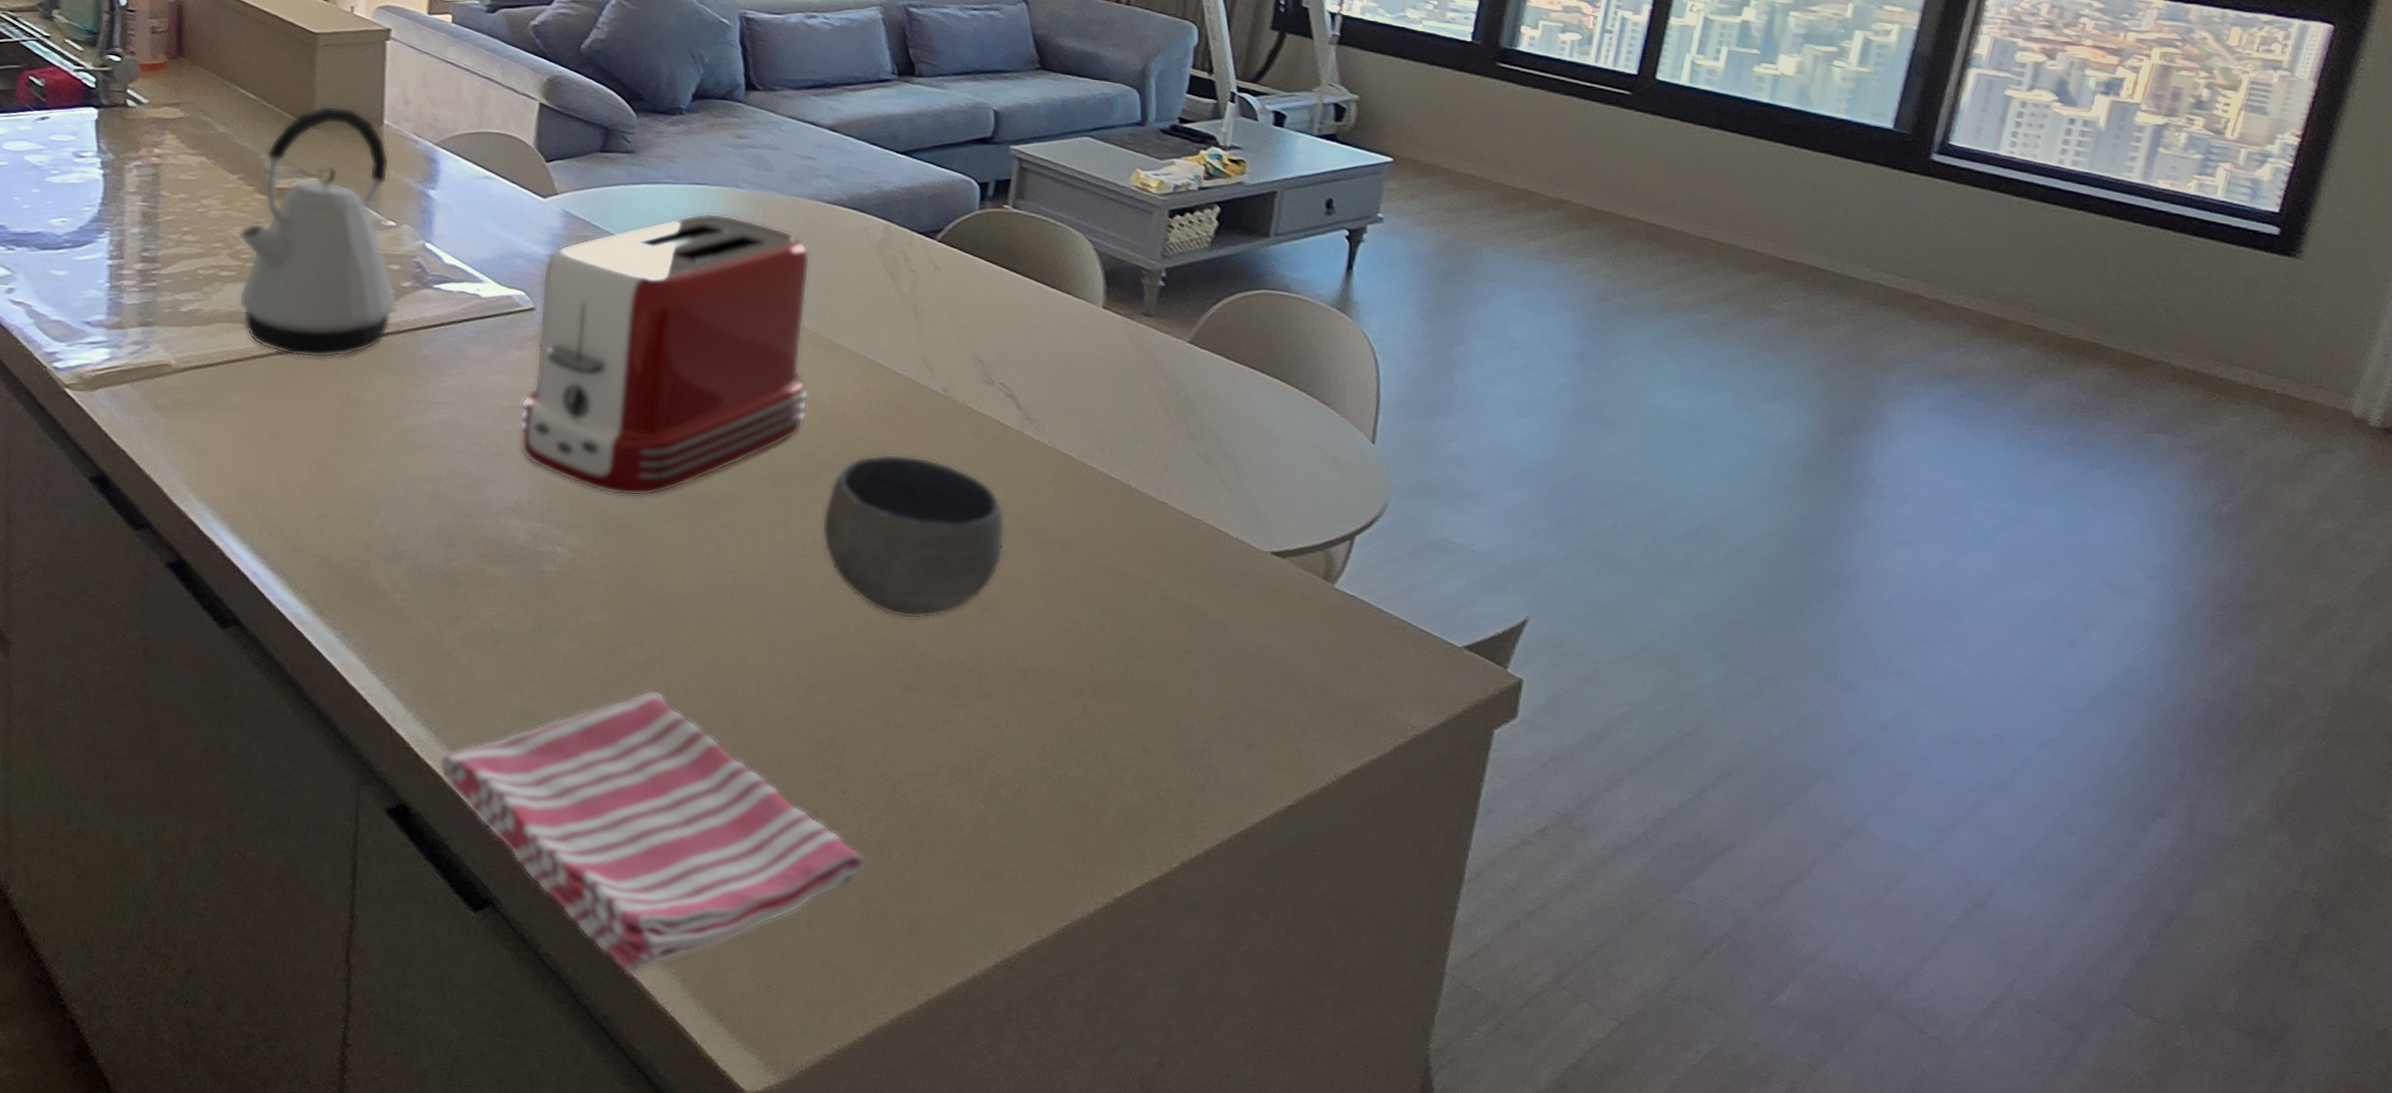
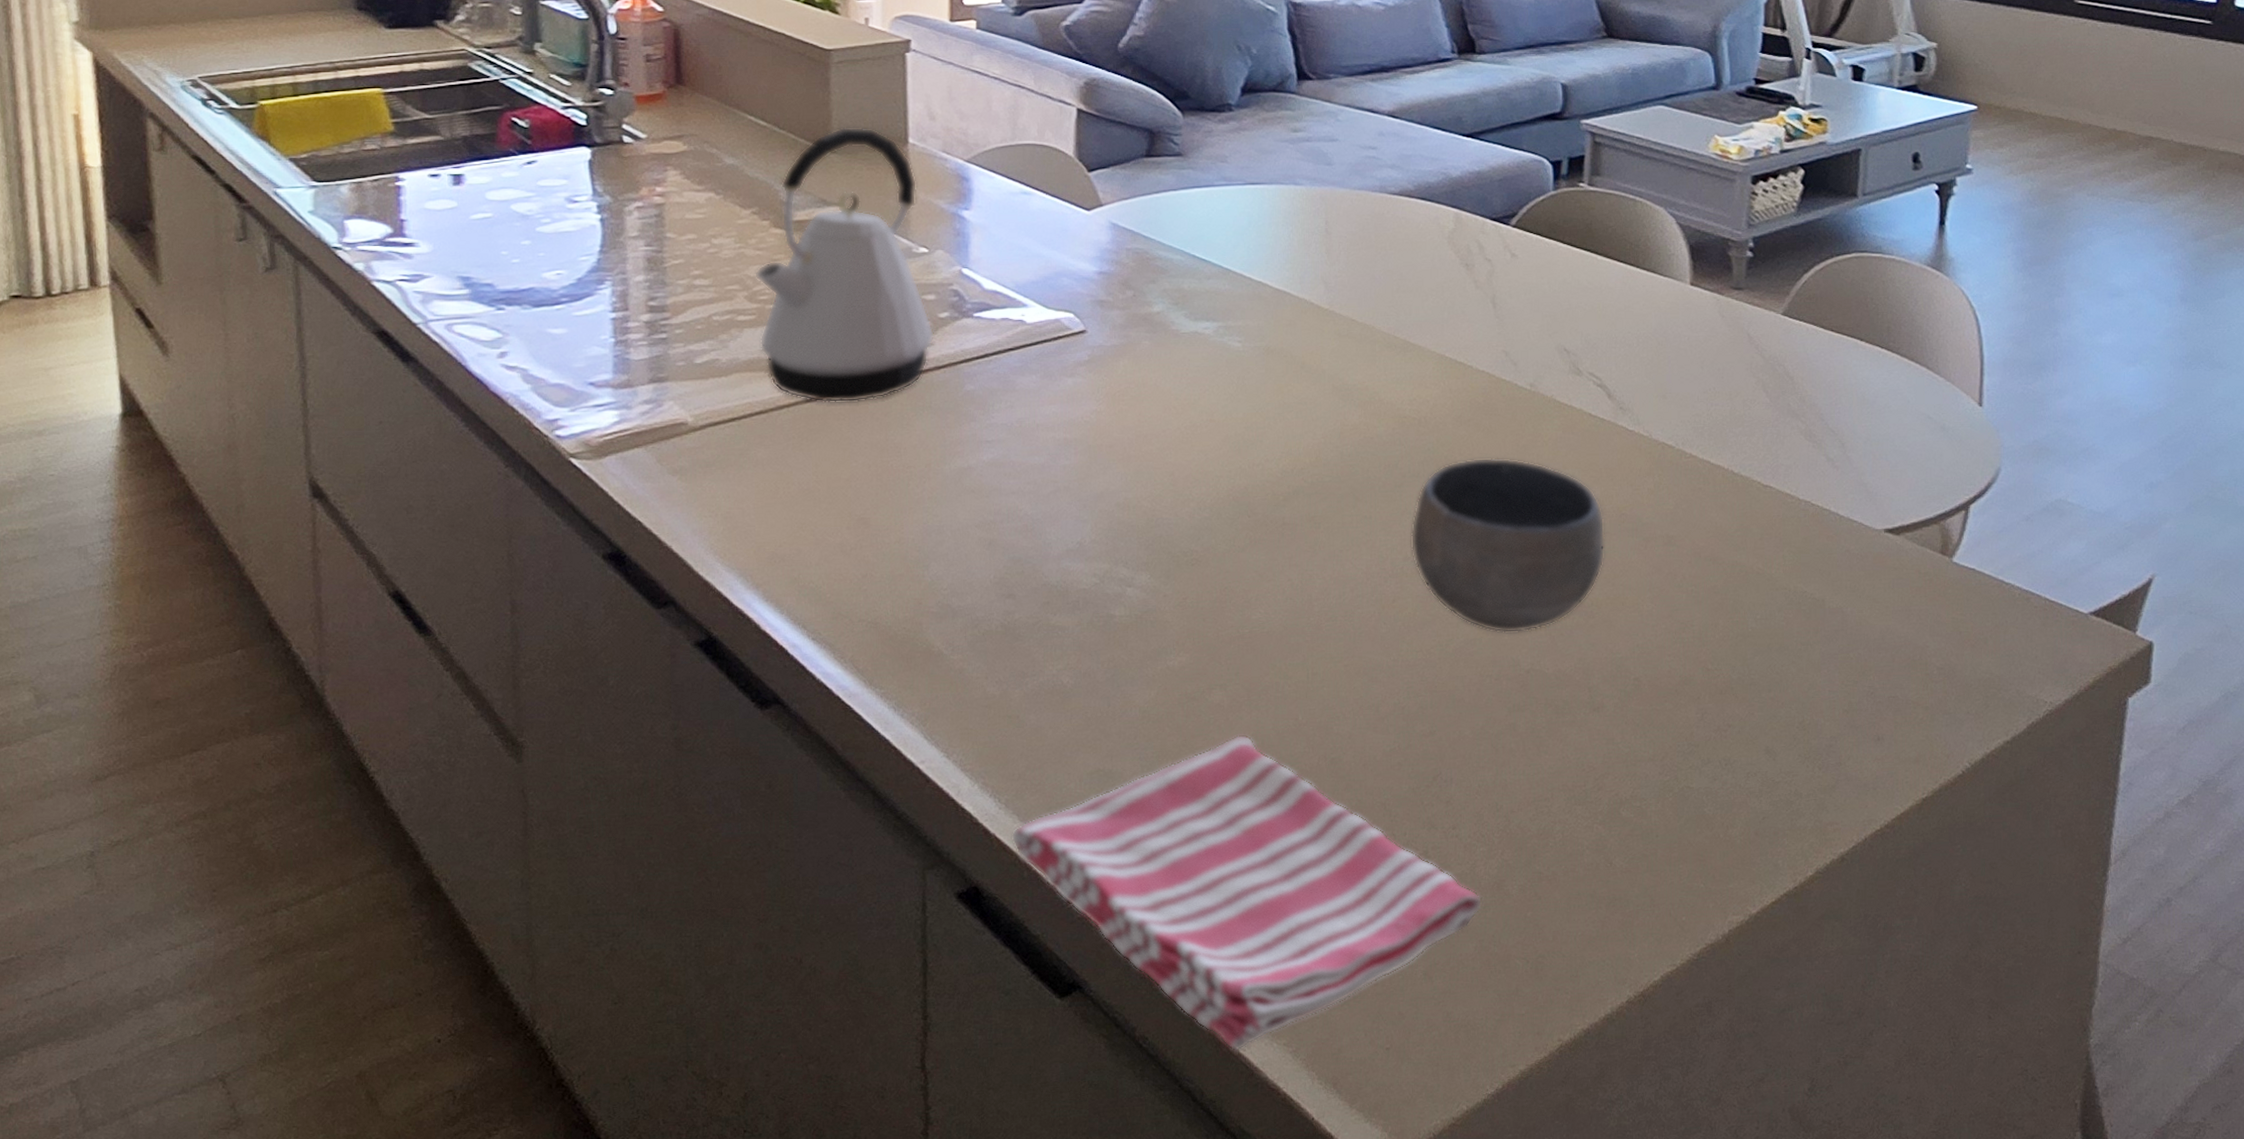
toaster: present [519,213,810,497] -> none [1077,214,1387,526]

